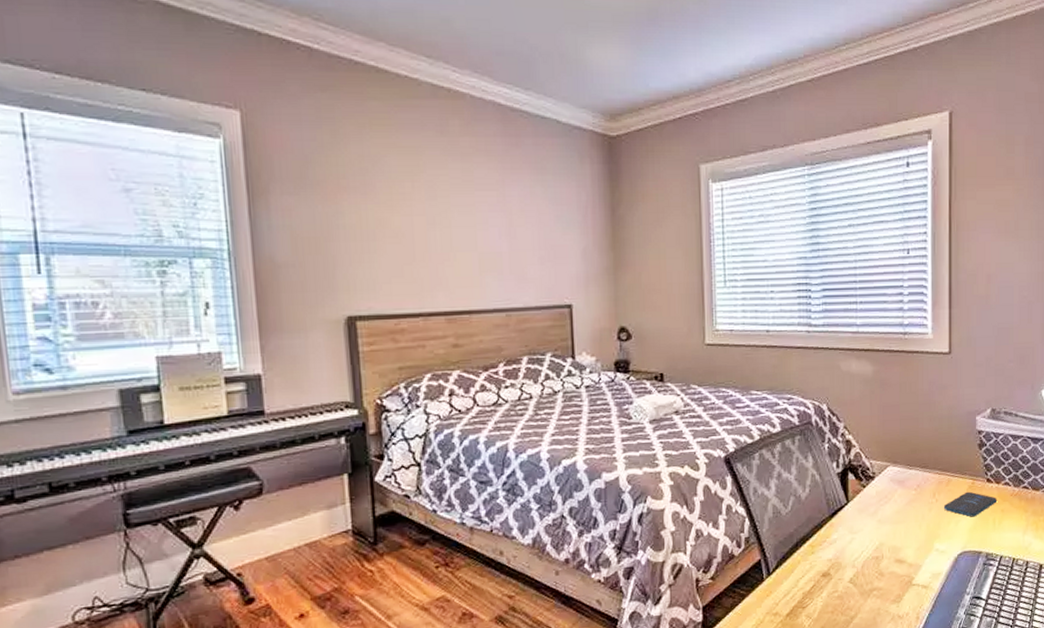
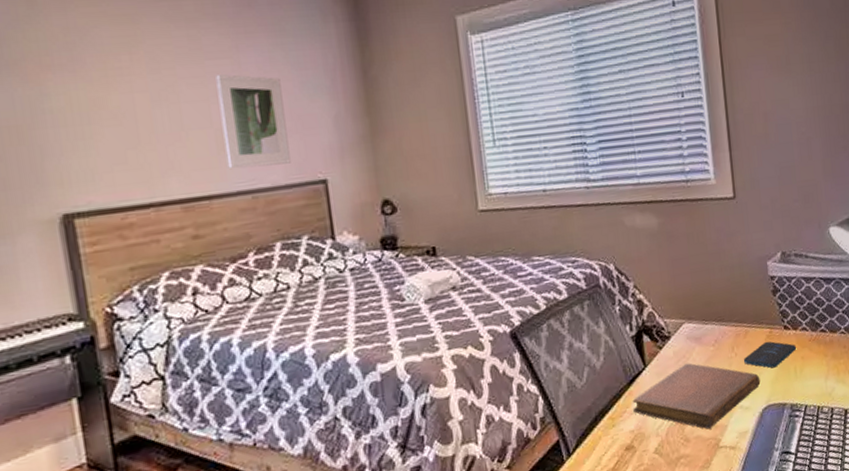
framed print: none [483,205,542,289] -> present [216,74,291,169]
notebook: none [833,503,958,567] -> present [632,363,761,430]

